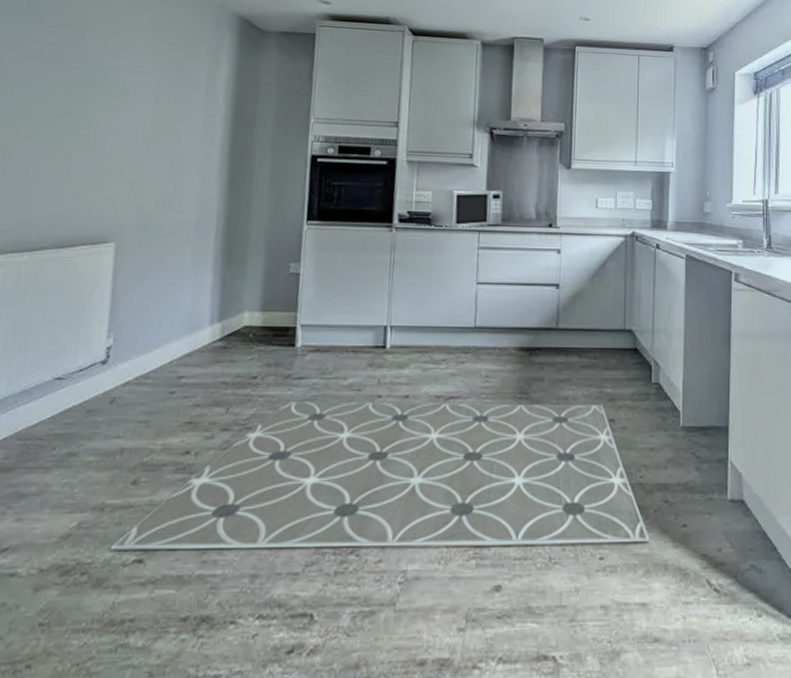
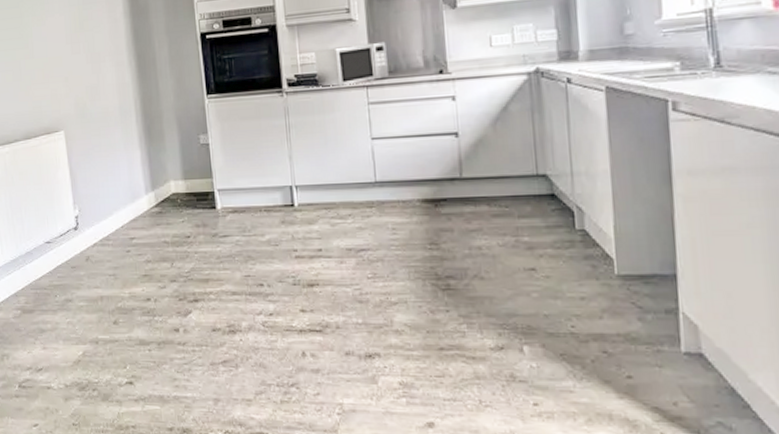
rug: present [109,400,650,551] -> none [108,253,589,392]

